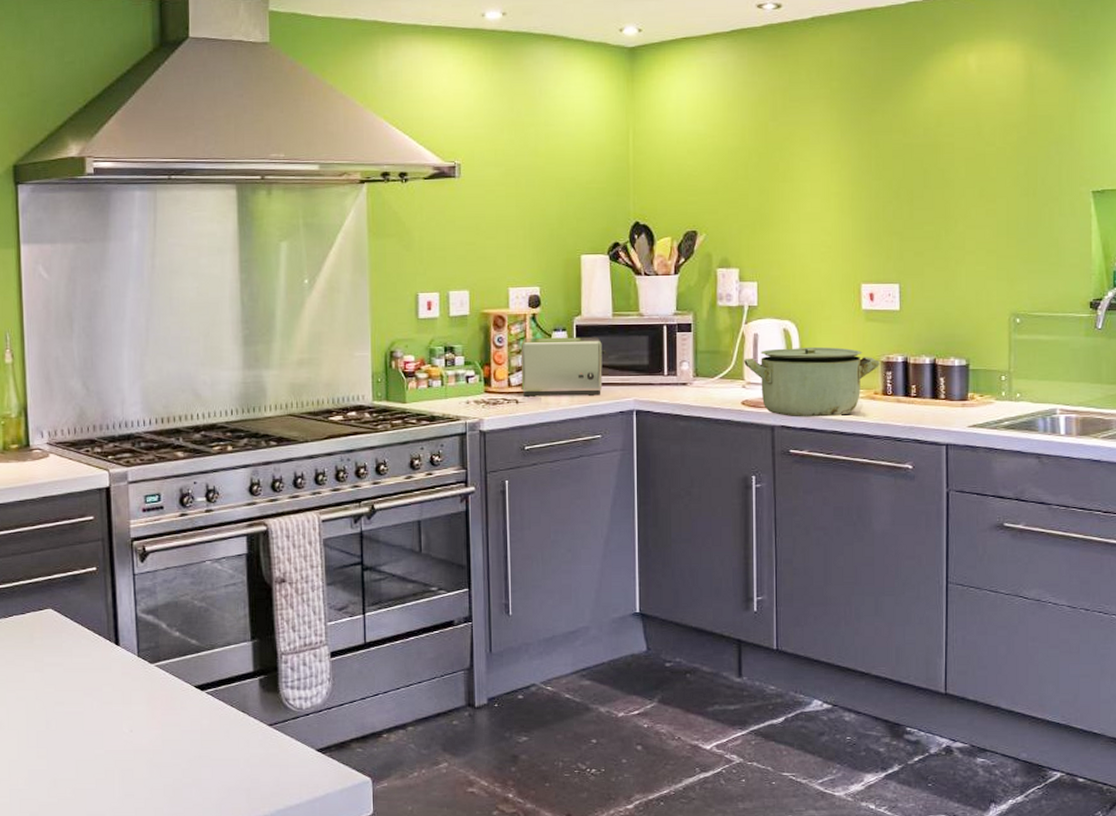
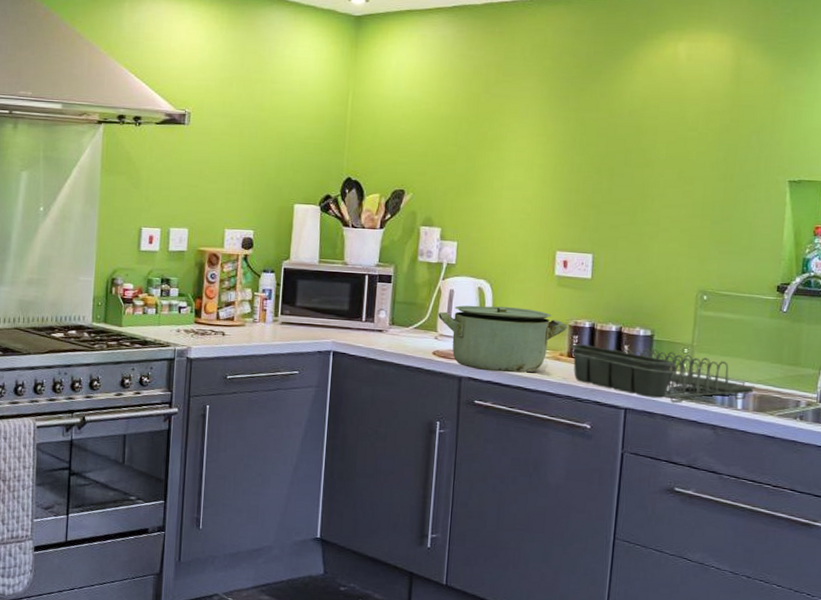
toaster: present [520,336,607,398] -> none [228,276,311,336]
dish rack: none [885,379,1077,435] -> present [571,344,756,404]

